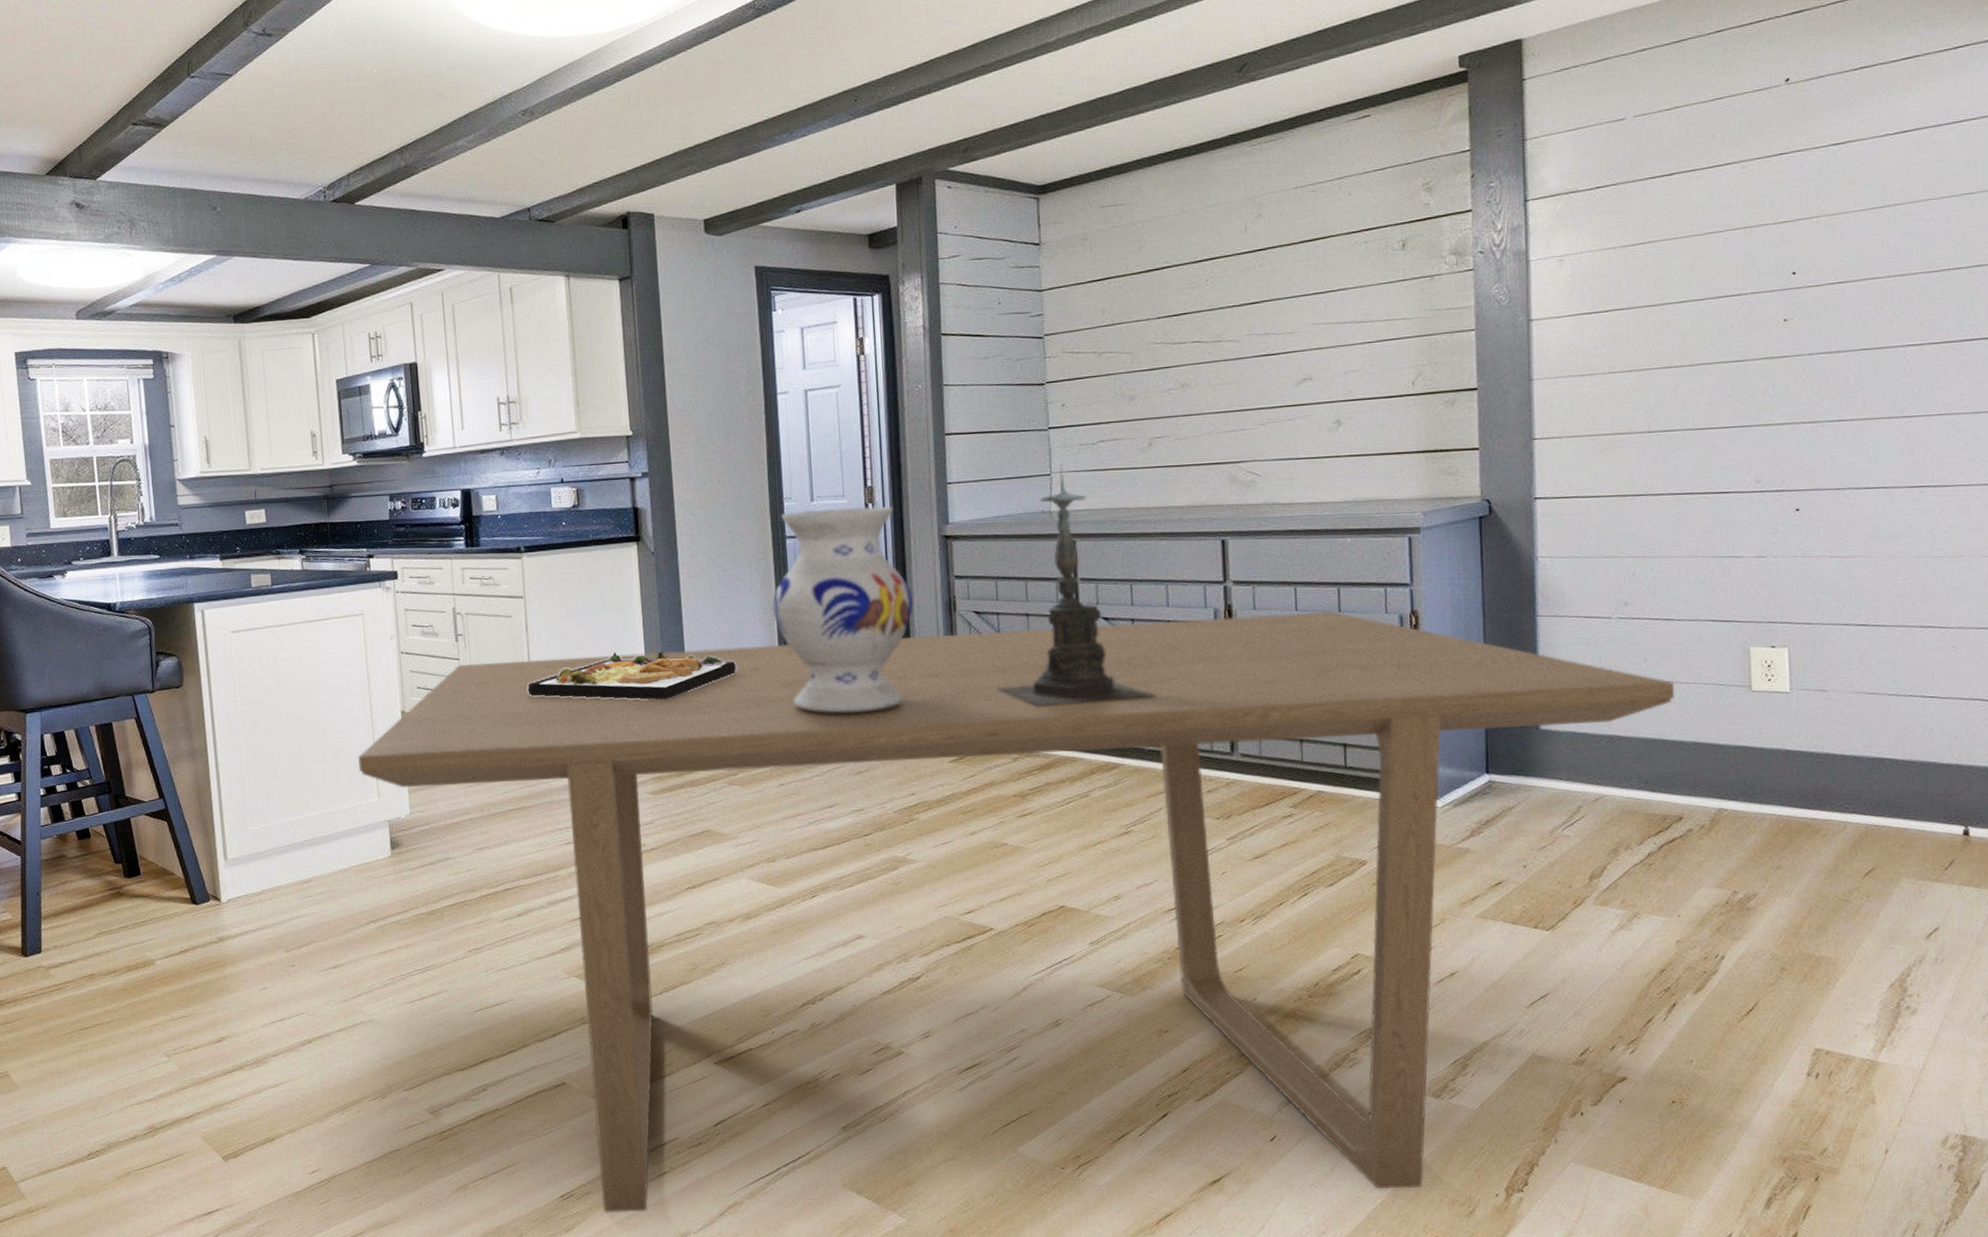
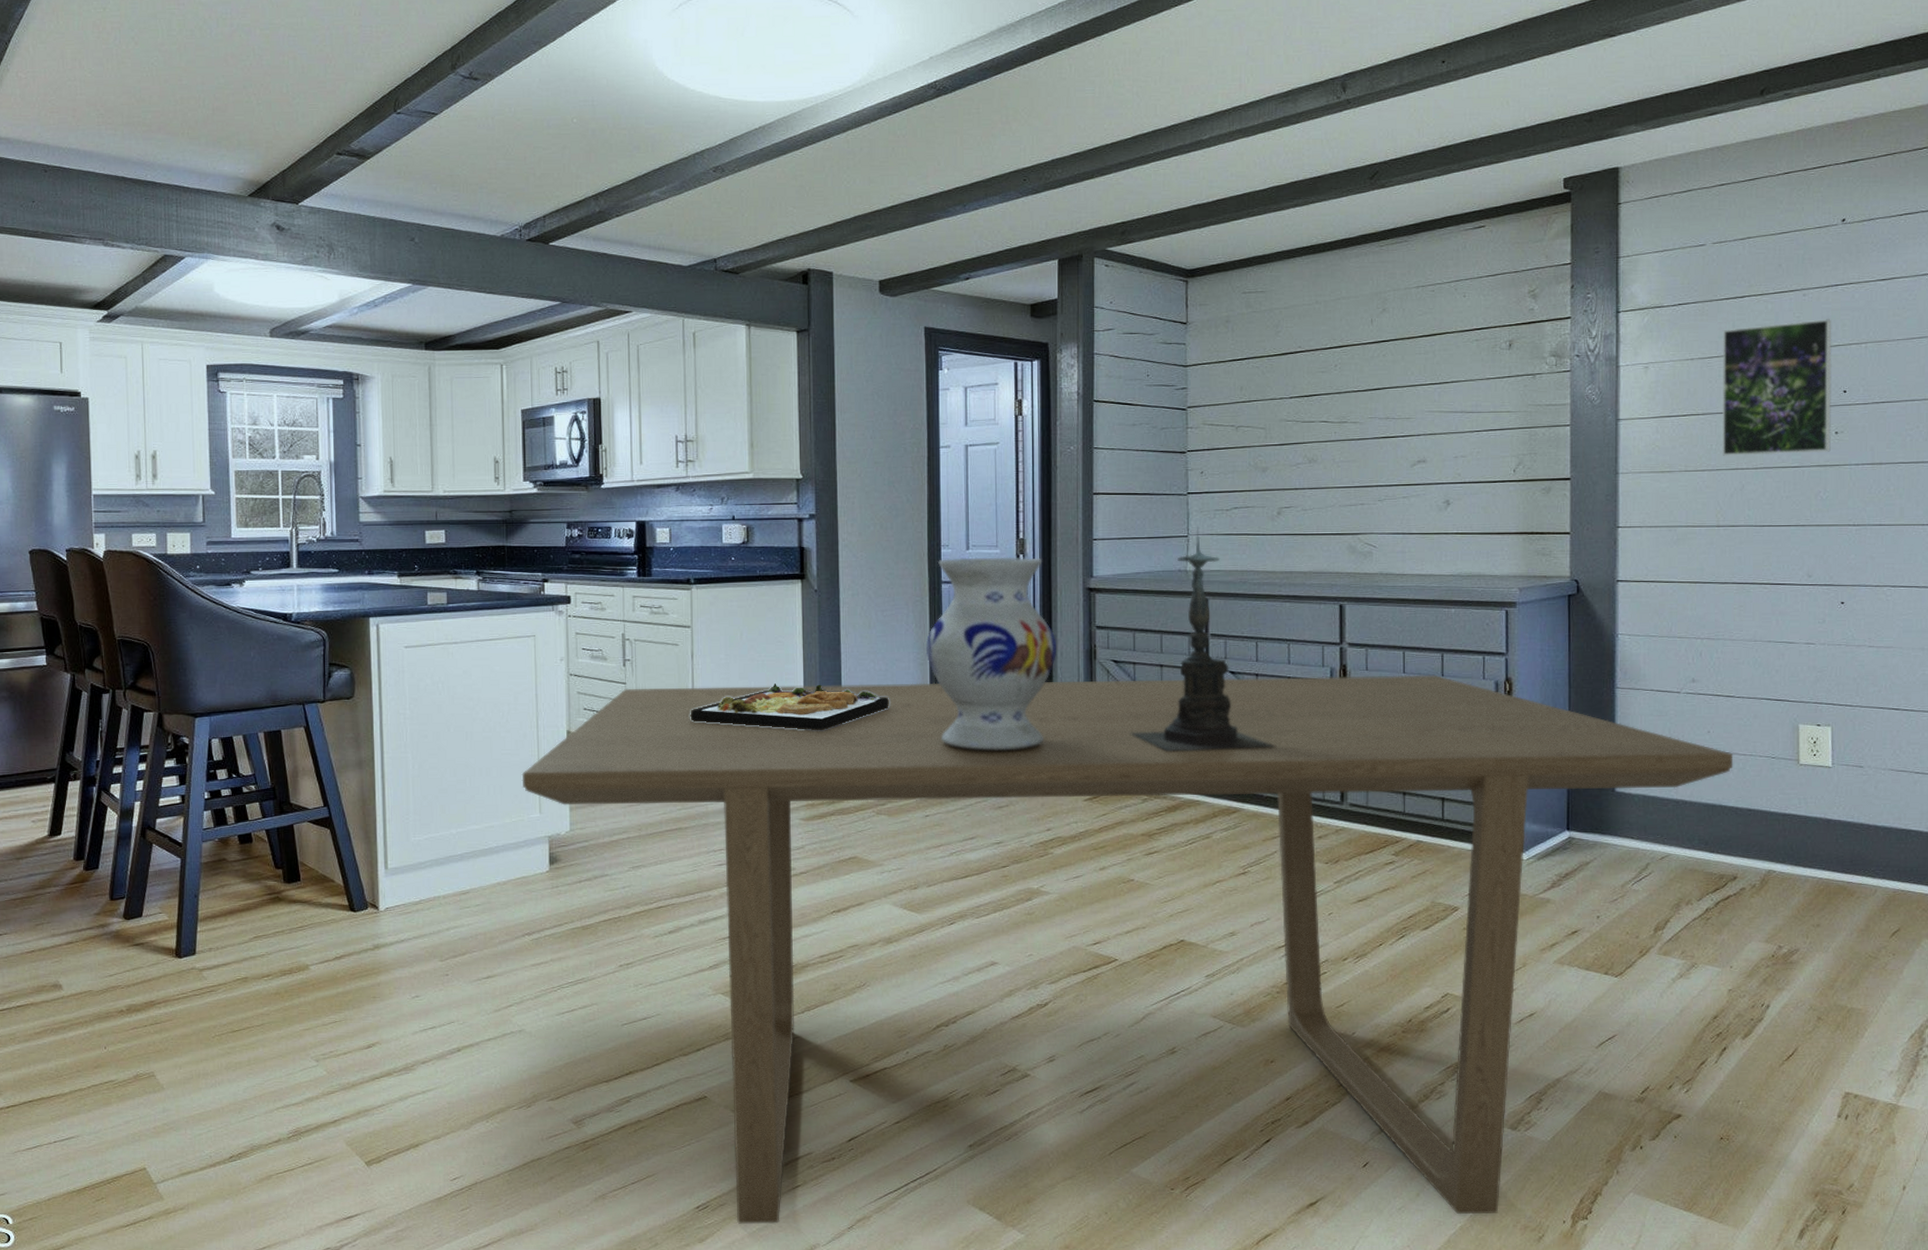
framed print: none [1649,193,1779,355] -> present [1721,319,1832,457]

